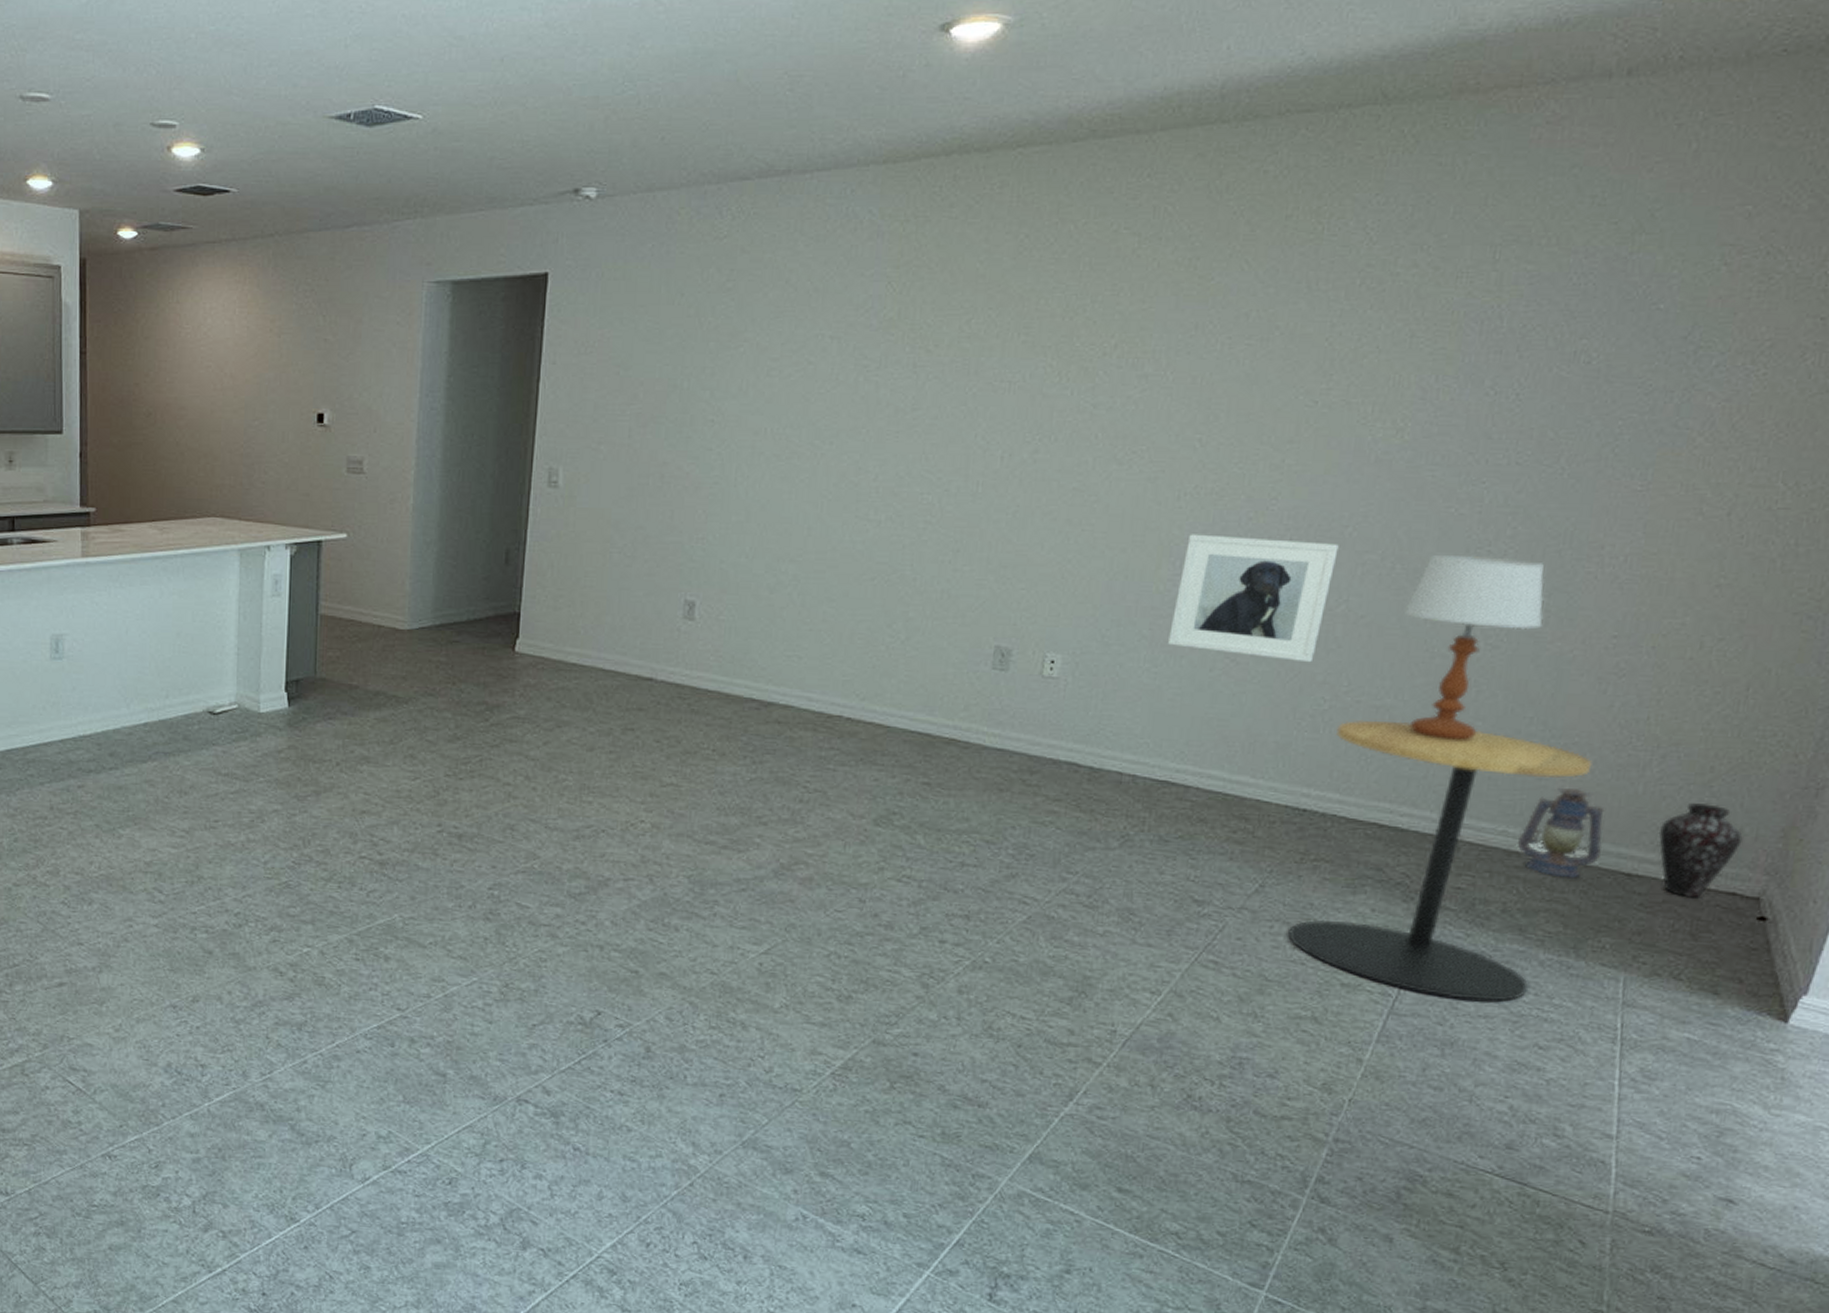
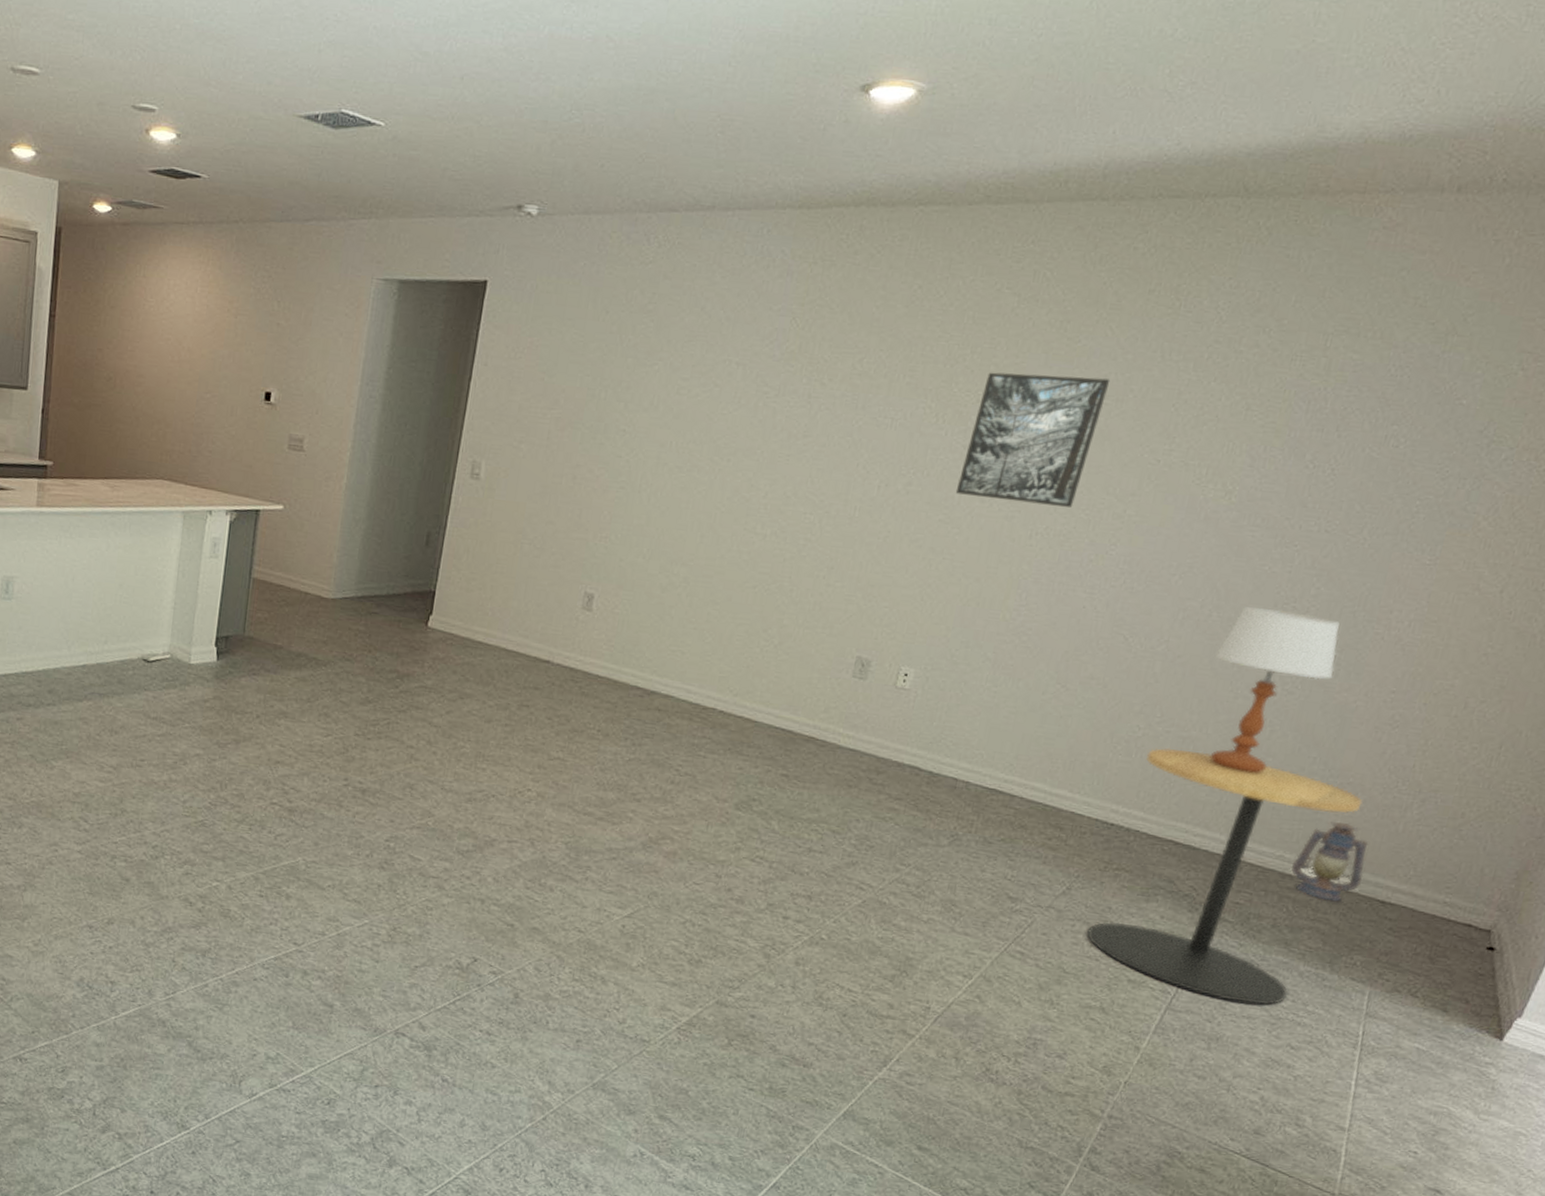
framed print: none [1088,317,1252,462] -> present [955,372,1111,507]
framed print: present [1168,534,1339,663] -> none [1009,570,1166,694]
vase: present [1658,803,1743,898] -> none [1410,843,1483,927]

